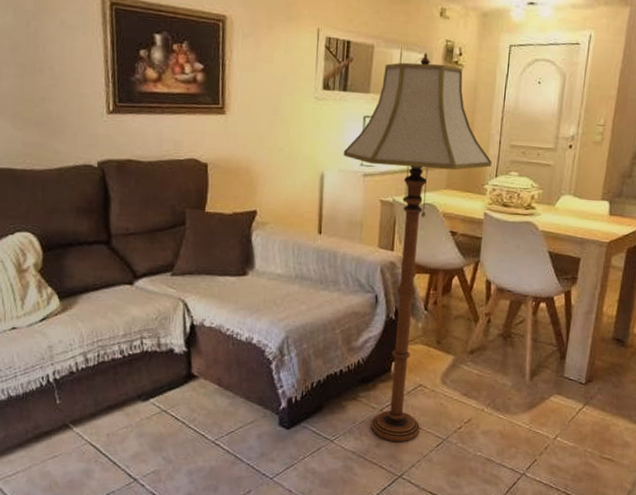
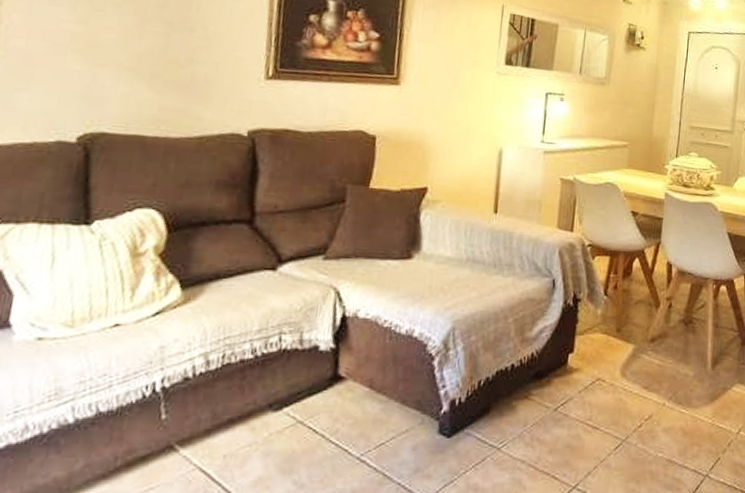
floor lamp: present [343,52,492,442] -> none [523,34,672,446]

